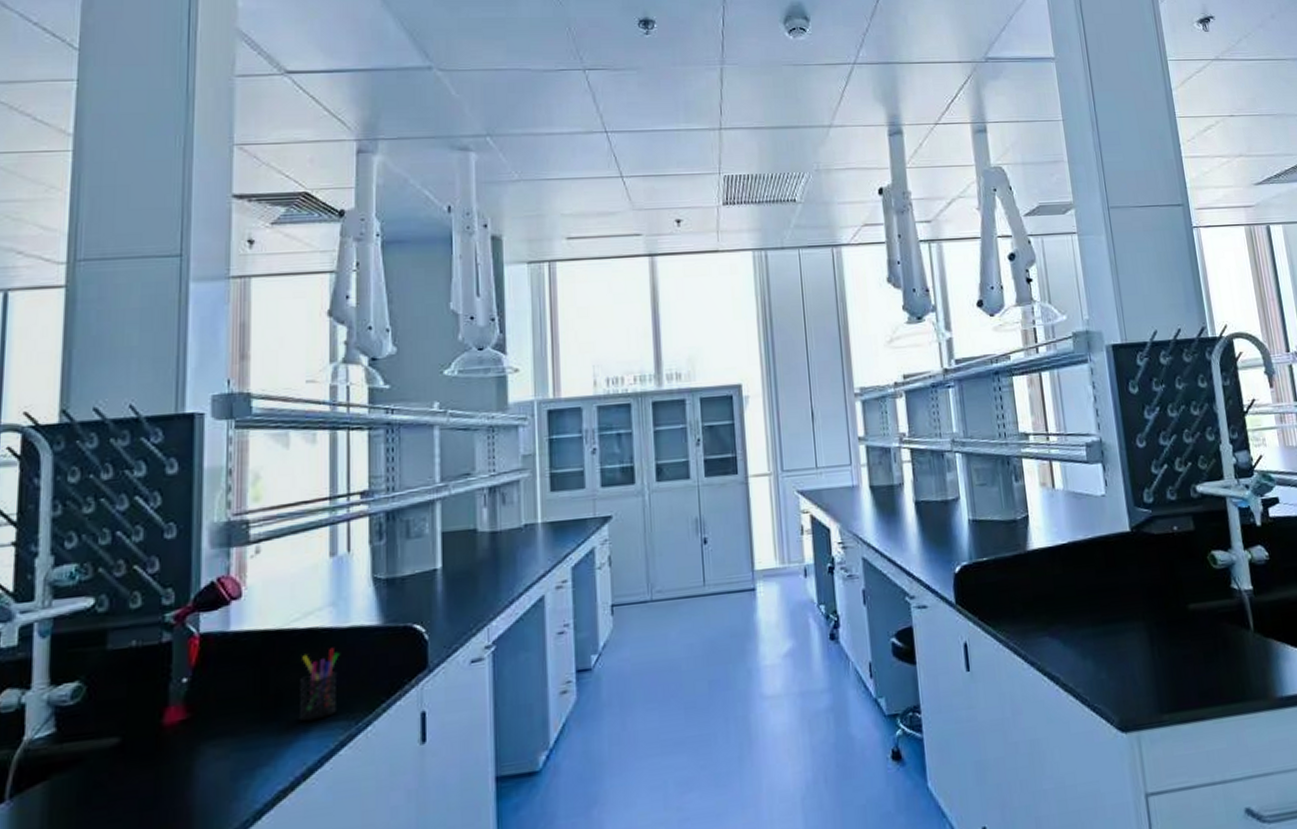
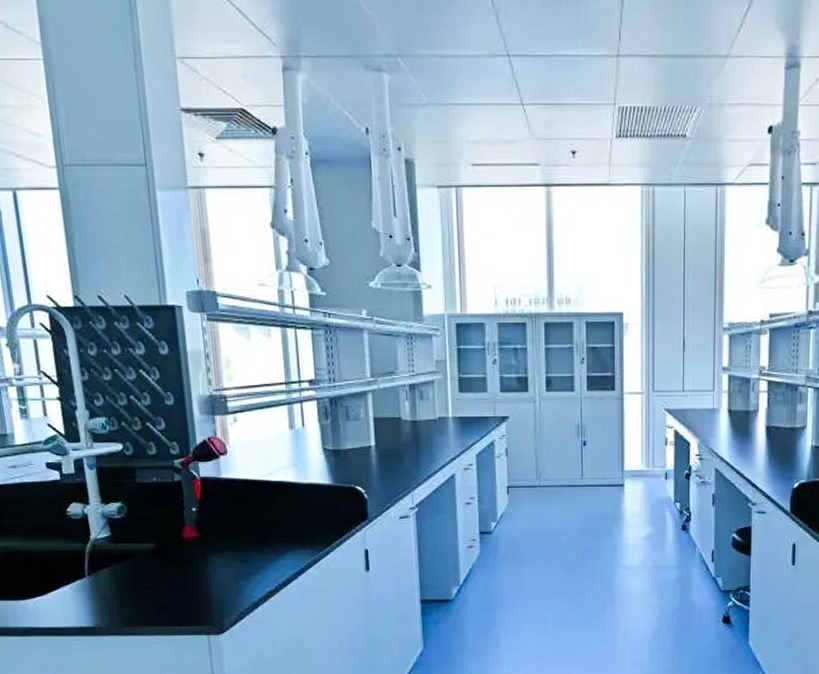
pen holder: present [298,647,340,722] -> none [276,497,303,547]

